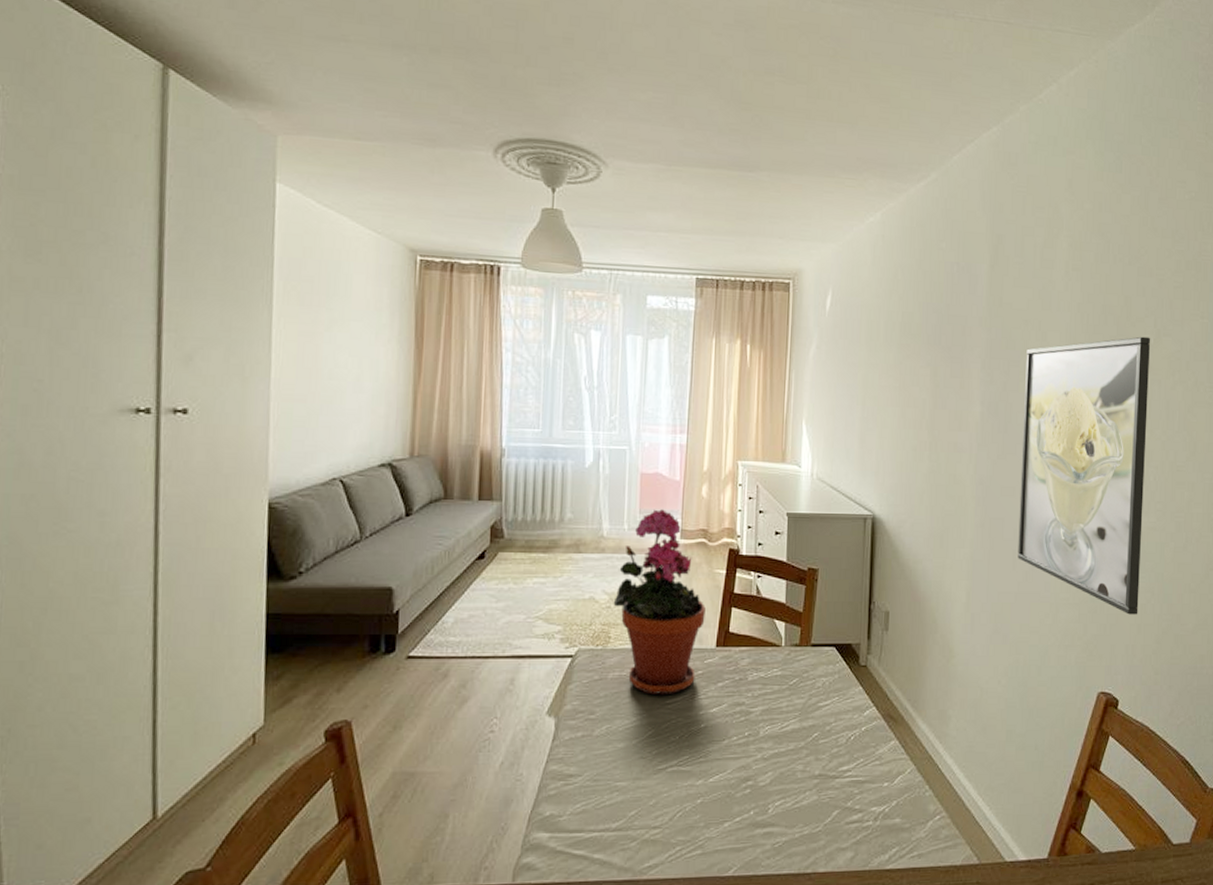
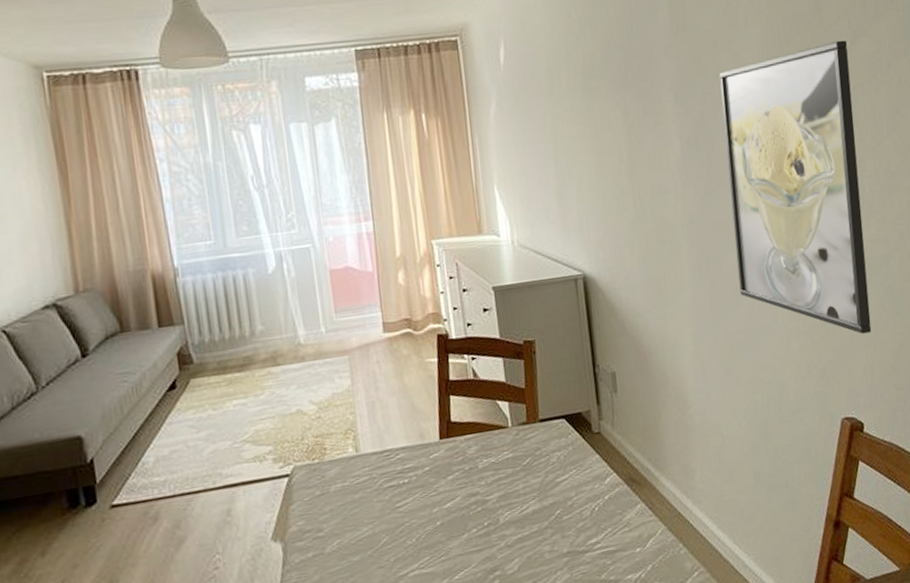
potted plant: present [613,509,706,696] -> none [322,304,424,501]

